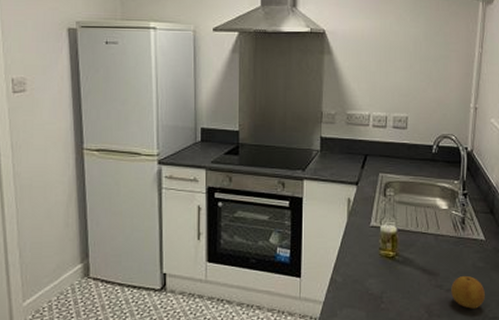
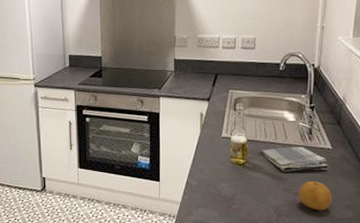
dish towel: none [411,237,482,266] -> present [260,146,329,172]

